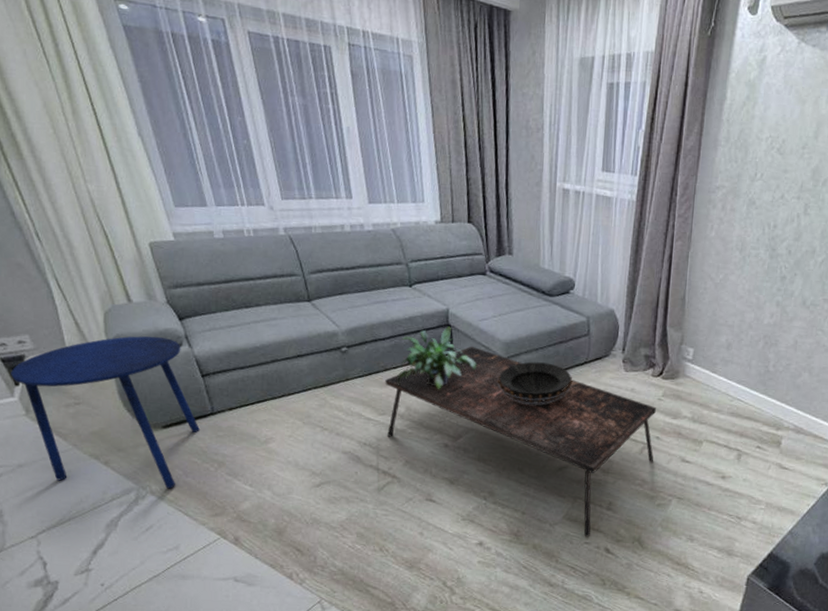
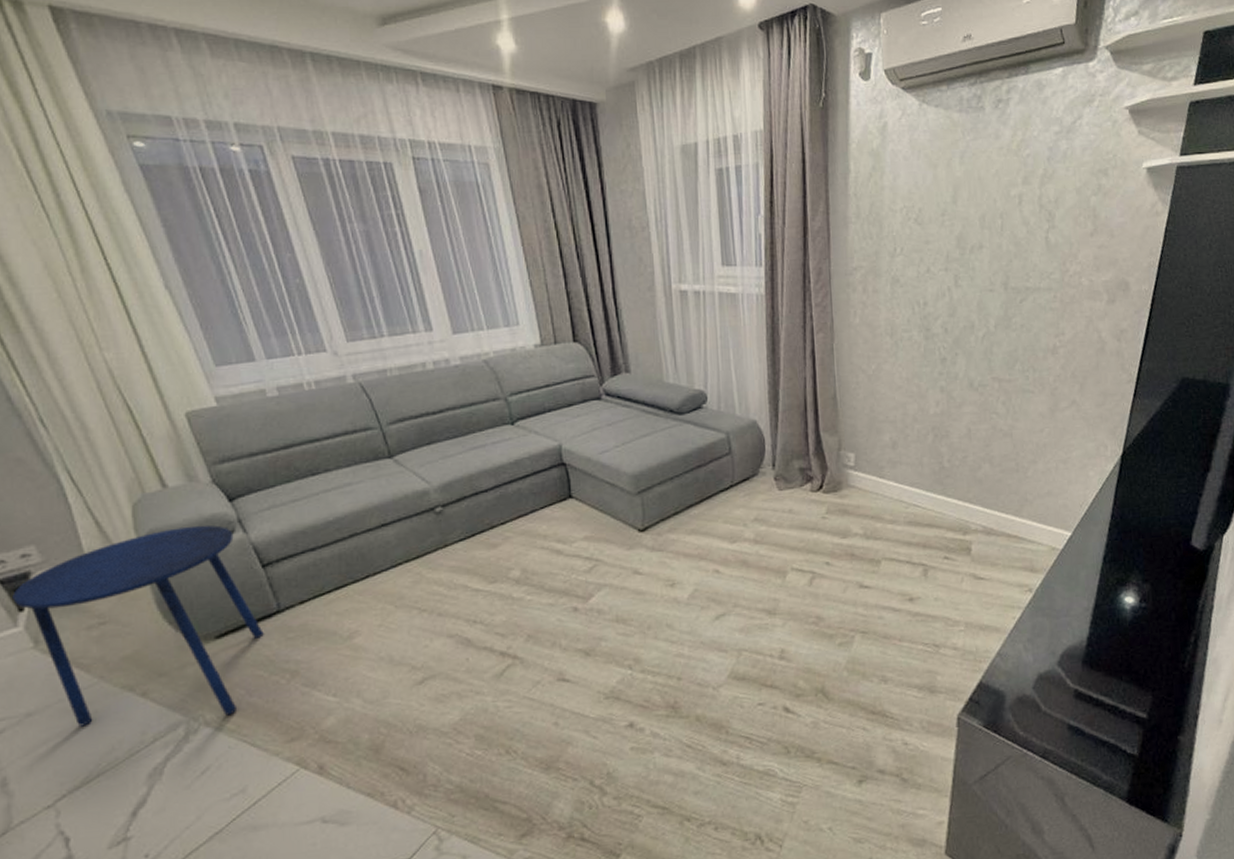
coffee table: present [385,346,657,537] -> none [493,484,827,697]
potted plant: present [396,326,476,389] -> none [506,465,602,545]
decorative bowl: present [497,362,573,405] -> none [628,492,719,546]

